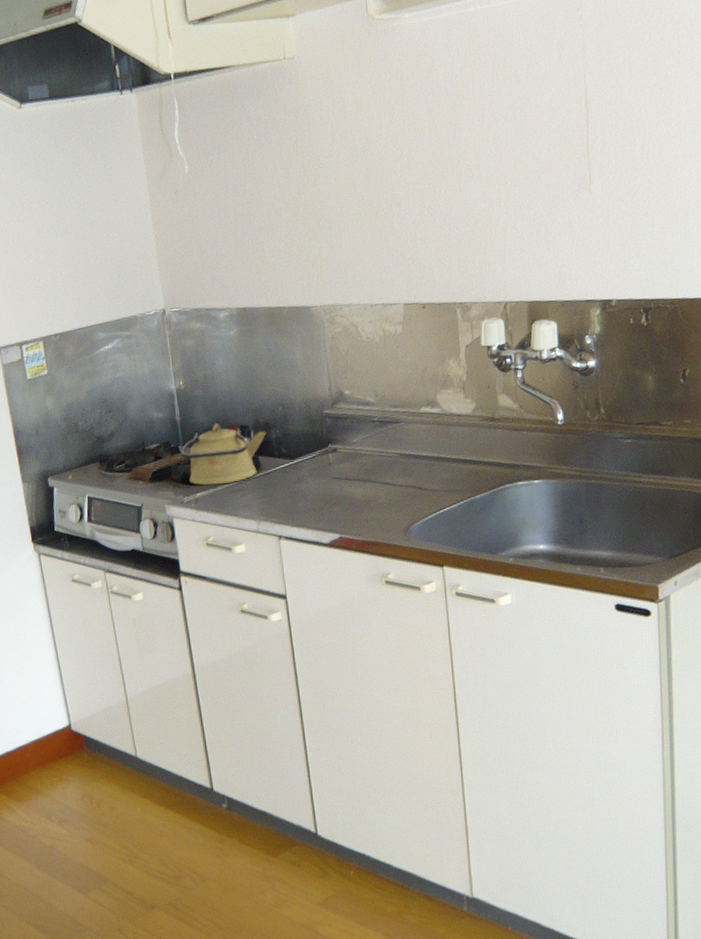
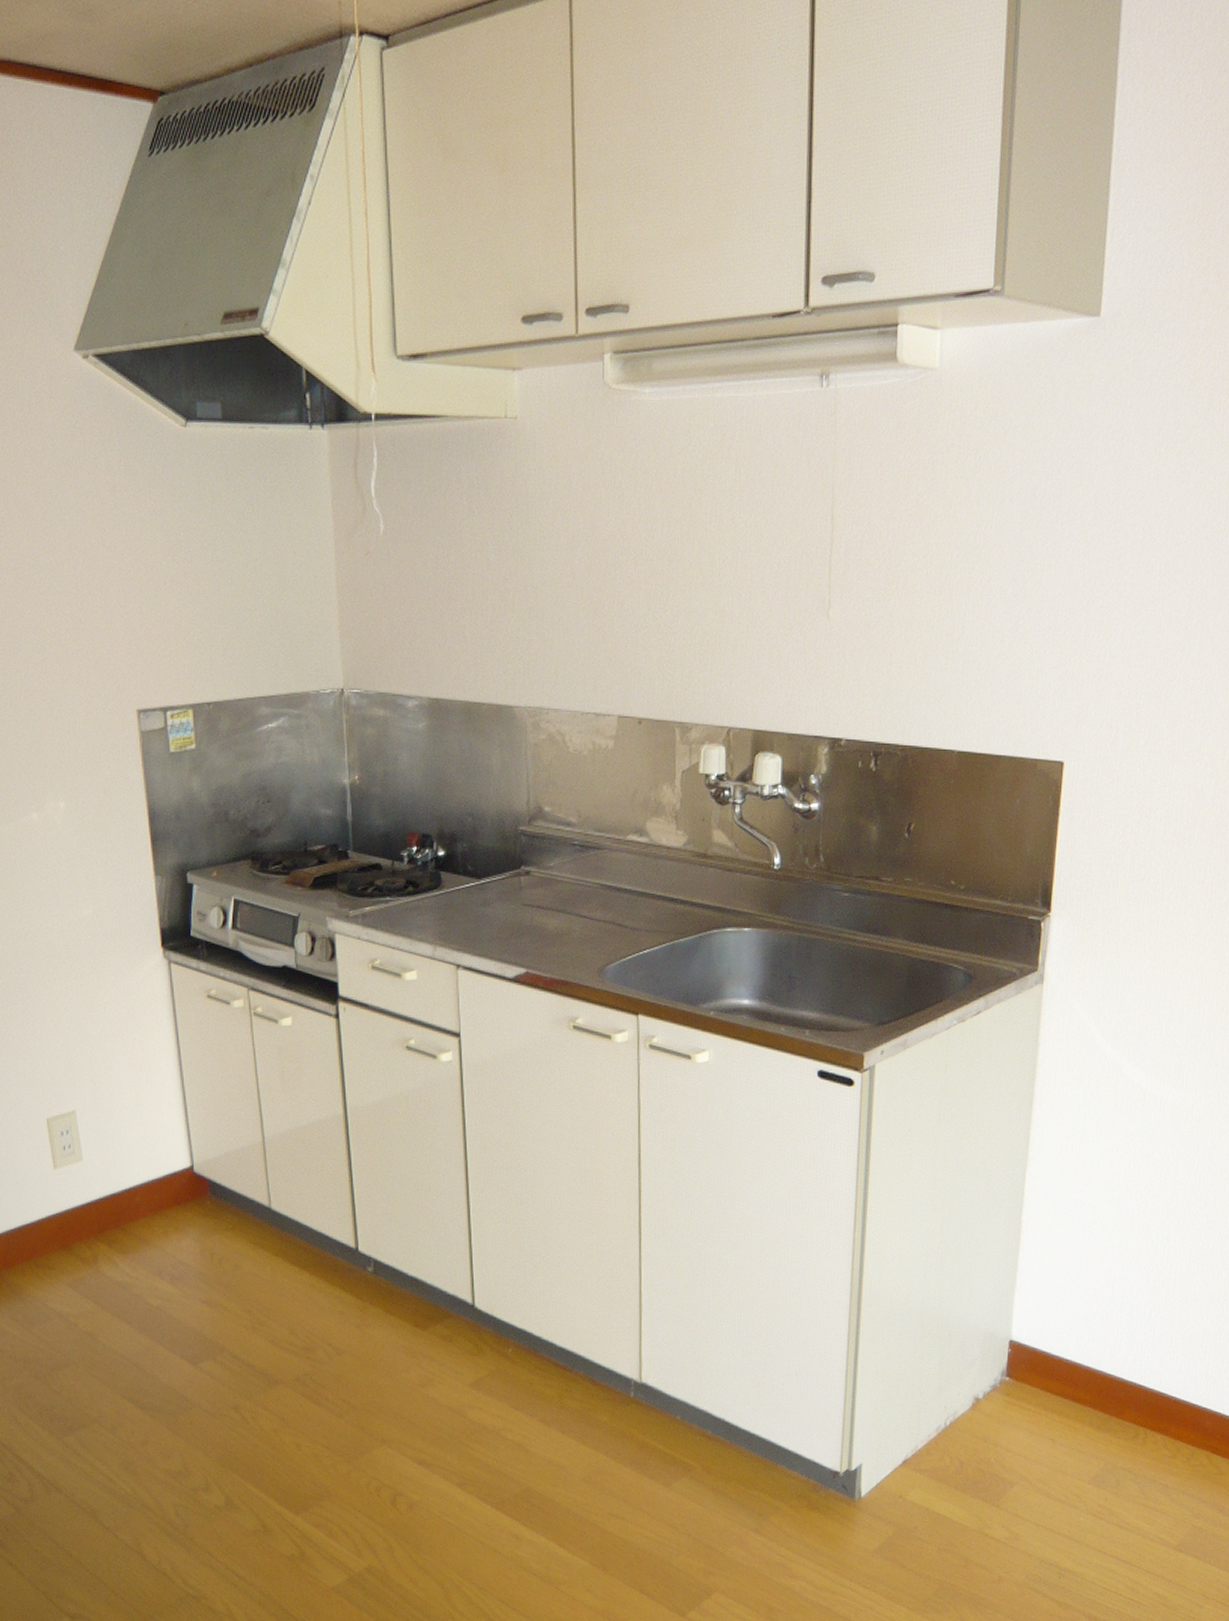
kettle: present [181,423,267,486] -> none [350,829,452,900]

